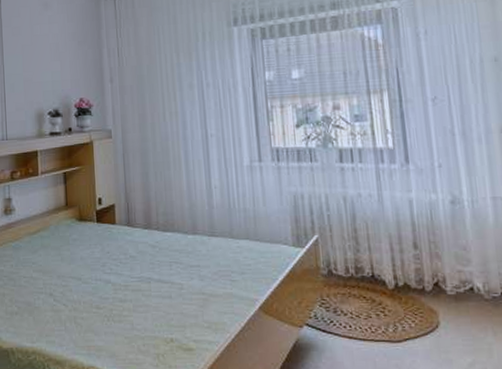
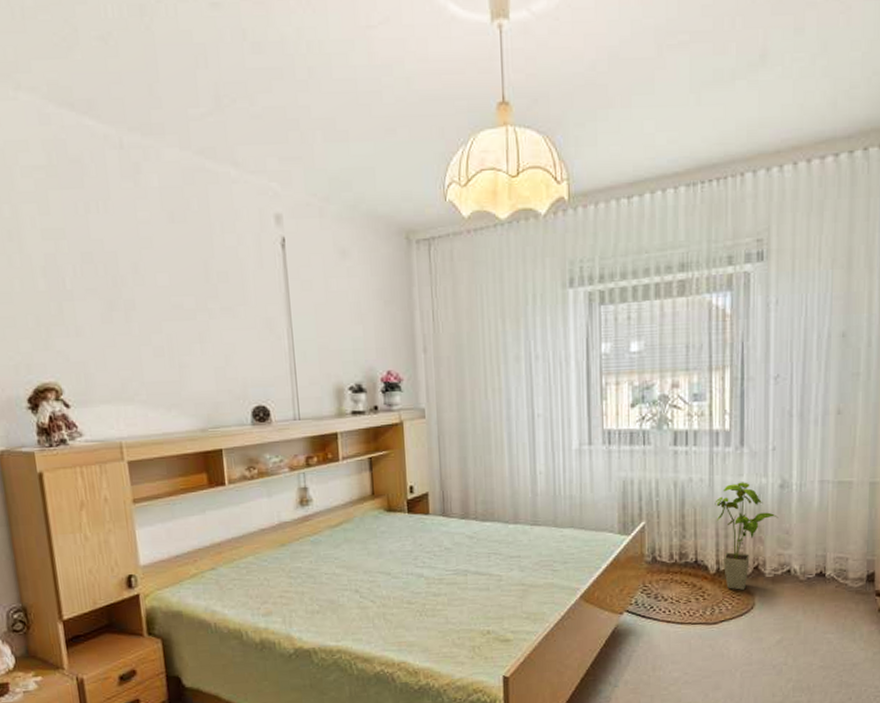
house plant: none [386,197,454,307] -> present [715,482,779,590]

